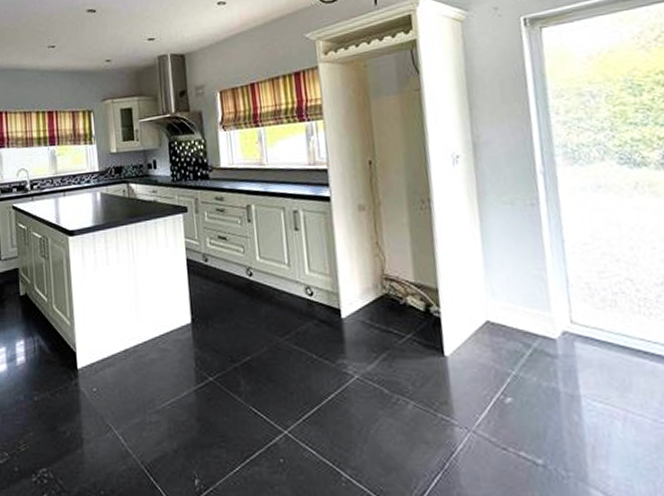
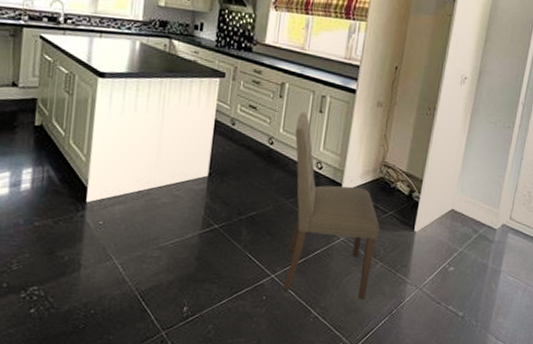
dining chair: none [272,233,405,452] -> present [283,112,380,299]

